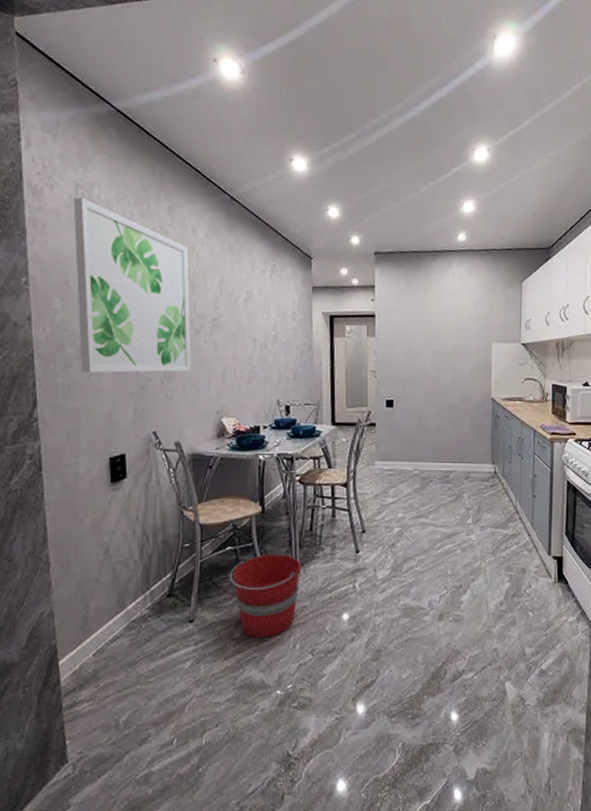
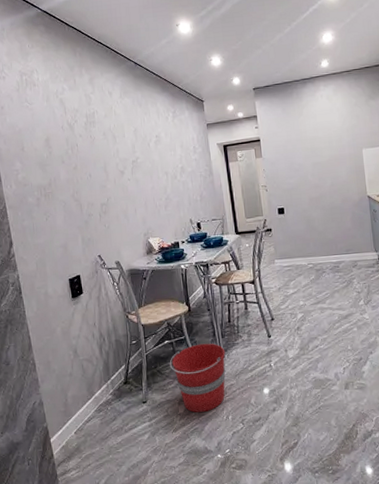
wall art: present [73,197,192,373] -> none [20,82,121,216]

